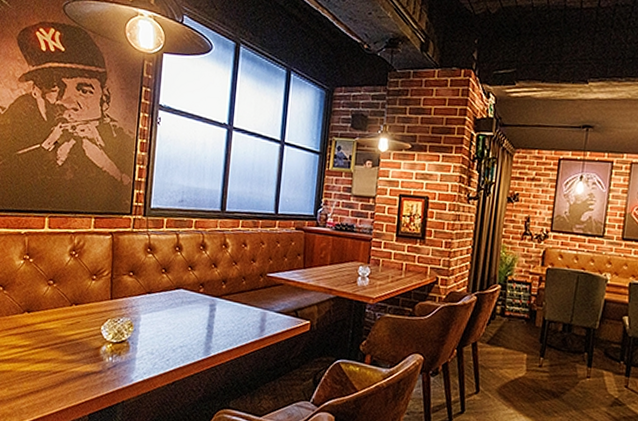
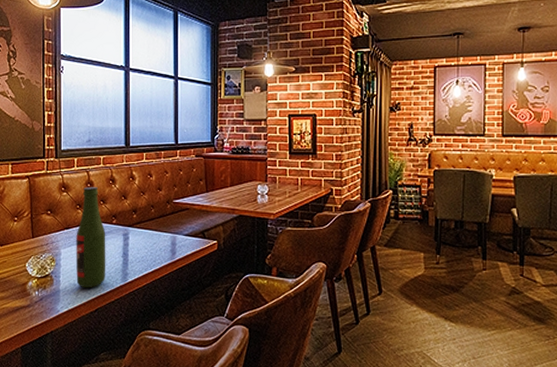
beer bottle: none [154,250,191,359] -> present [76,186,106,288]

